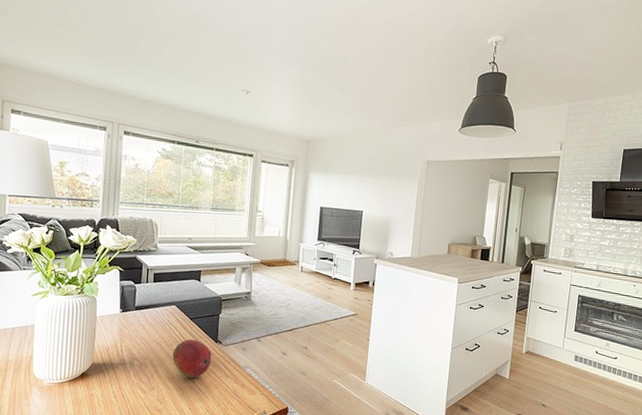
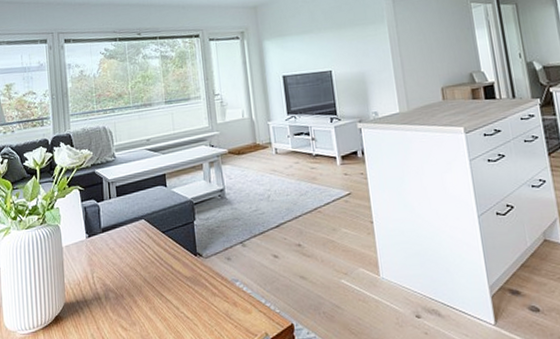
fruit: present [172,339,212,379] -> none [149,256,194,305]

